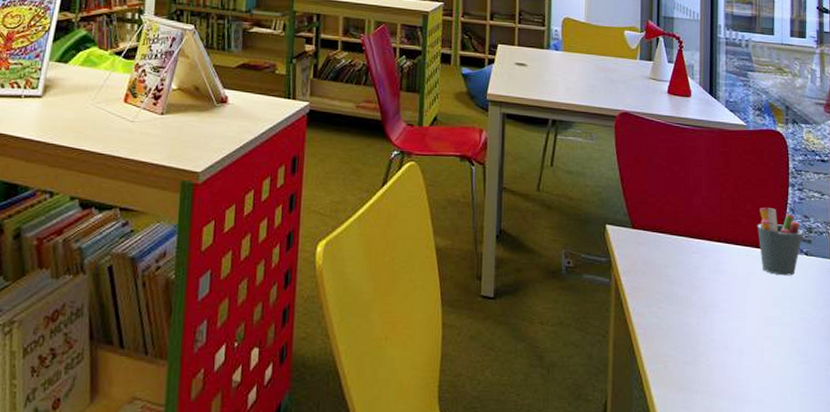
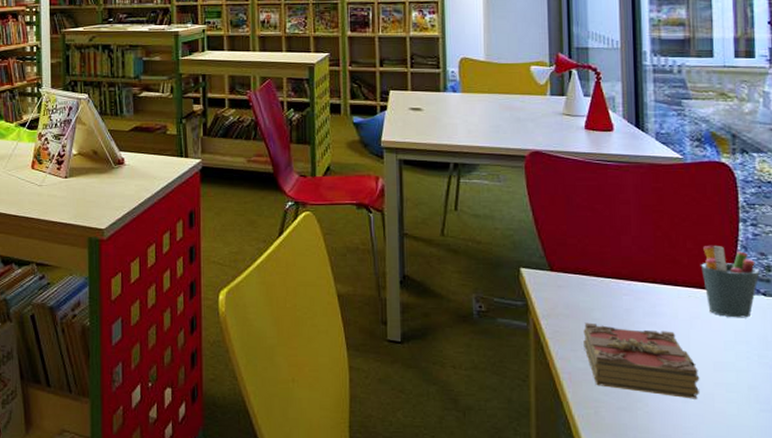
book: none [657,279,753,353] -> present [583,322,700,399]

